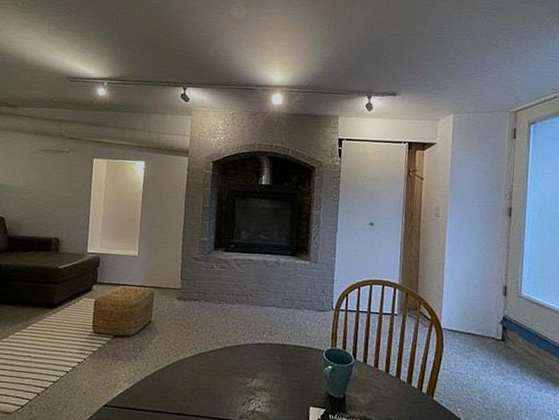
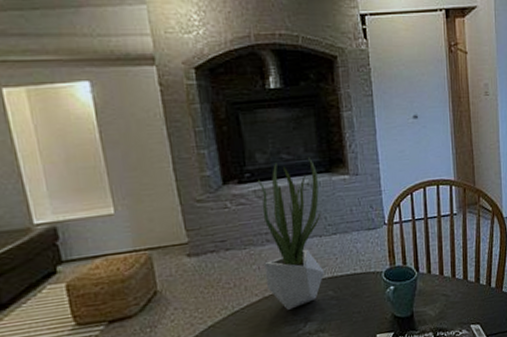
potted plant: none [229,240,285,363] -> present [258,157,325,310]

